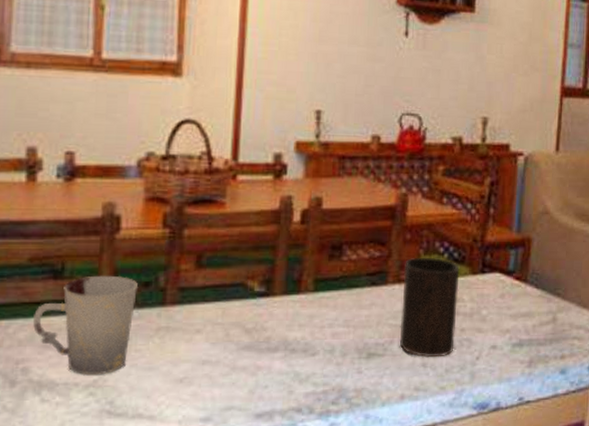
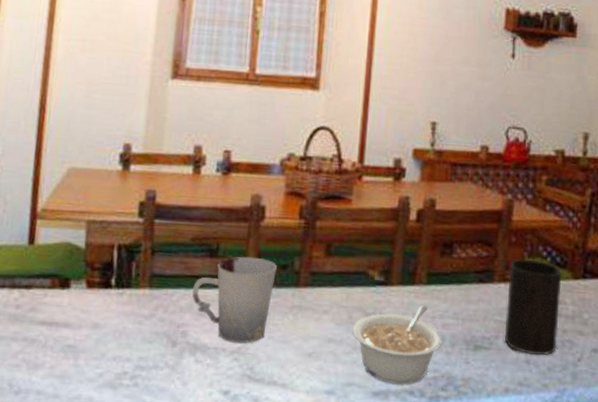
legume: none [230,315,333,403] -> present [352,305,443,384]

